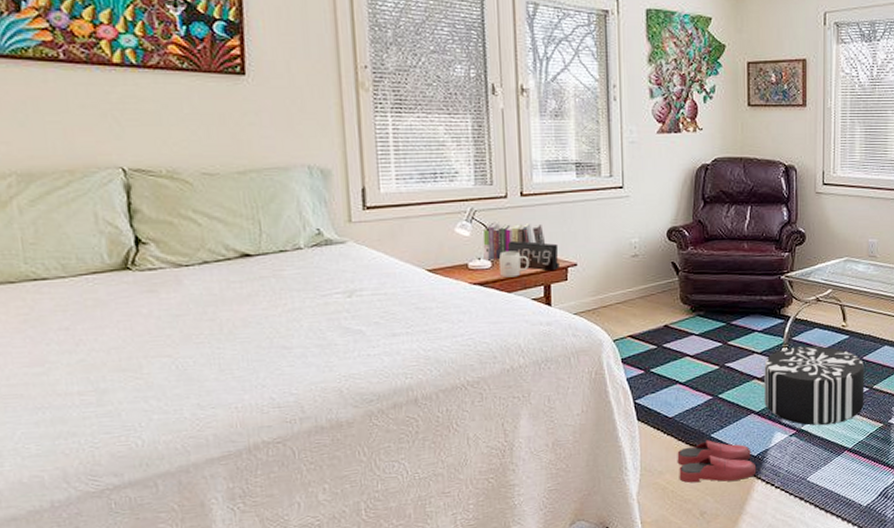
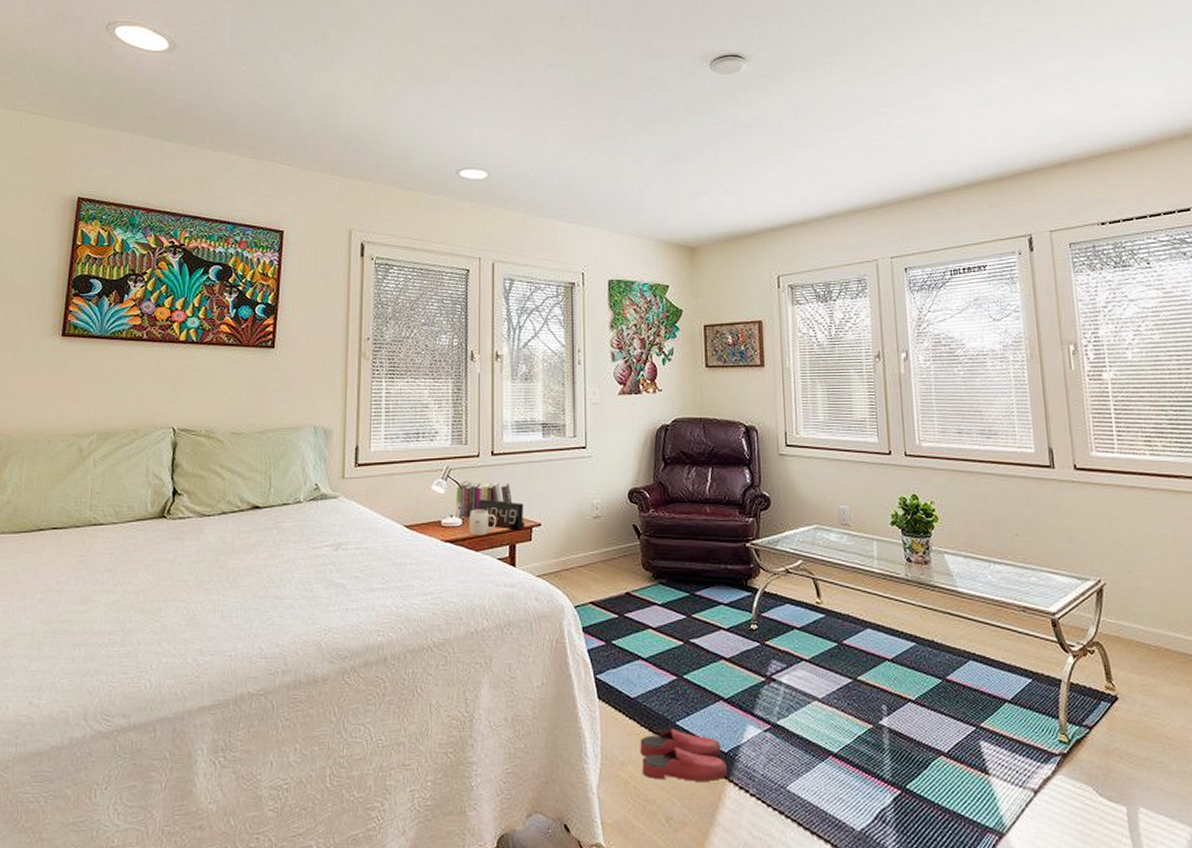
pouf: present [764,346,865,425] -> none [732,624,849,720]

